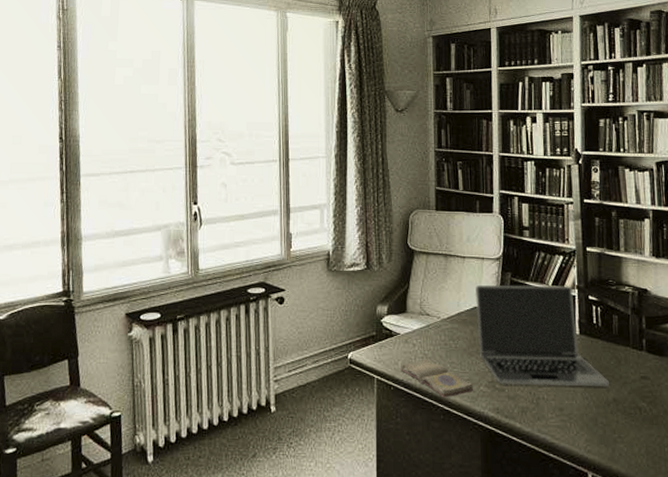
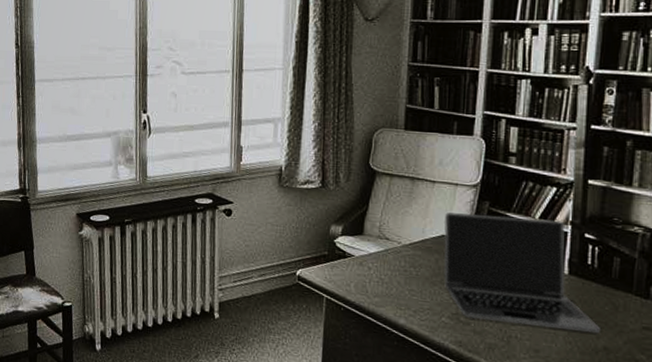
diary: present [400,359,474,398] -> none [352,283,435,325]

